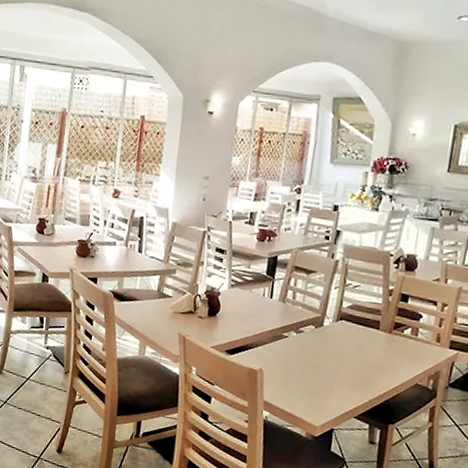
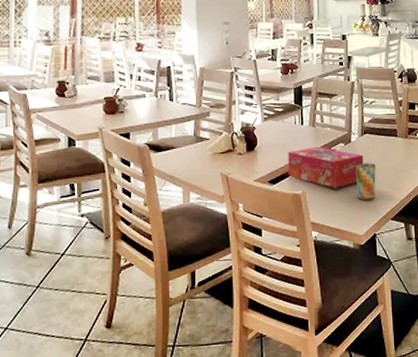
tissue box: none [248,323,335,372] -> present [288,146,364,188]
cup: none [319,350,347,392] -> present [355,163,376,201]

